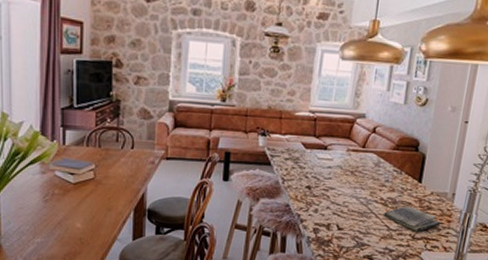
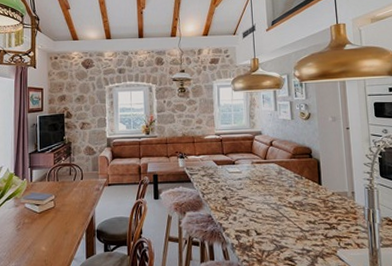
dish towel: present [384,206,441,233] -> none [294,207,348,232]

